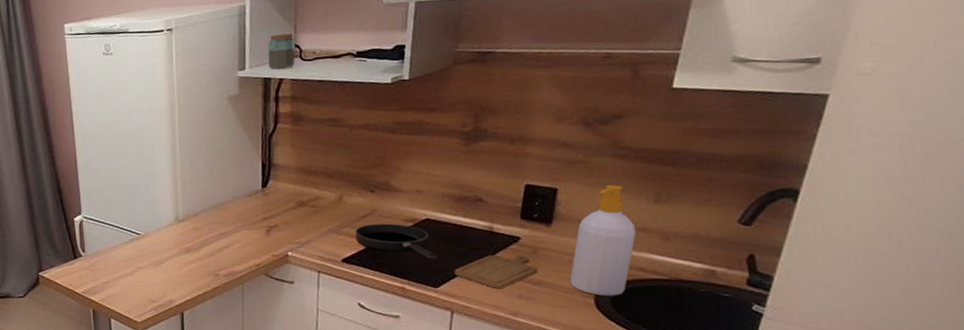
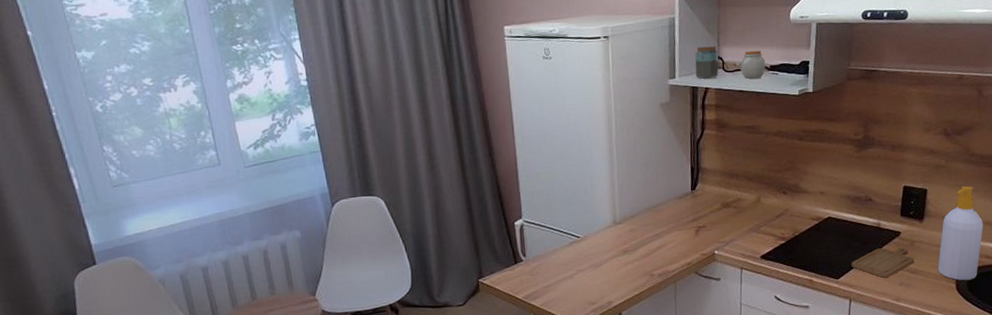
jar: none [320,36,352,67] -> present [739,50,766,79]
frying pan: present [355,223,438,260] -> none [771,222,839,254]

